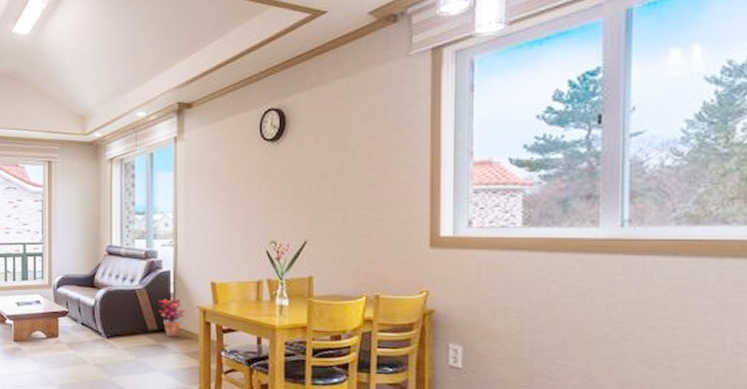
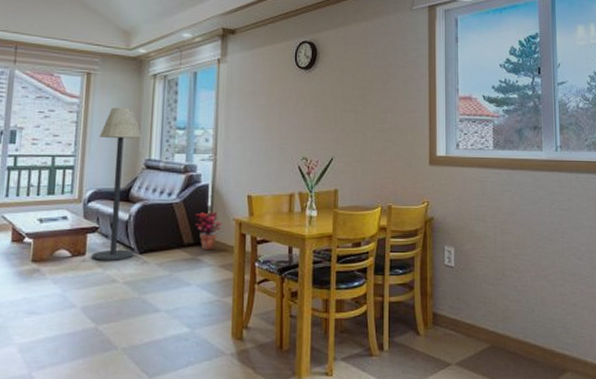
floor lamp: none [63,194,102,344] -> present [91,107,142,261]

